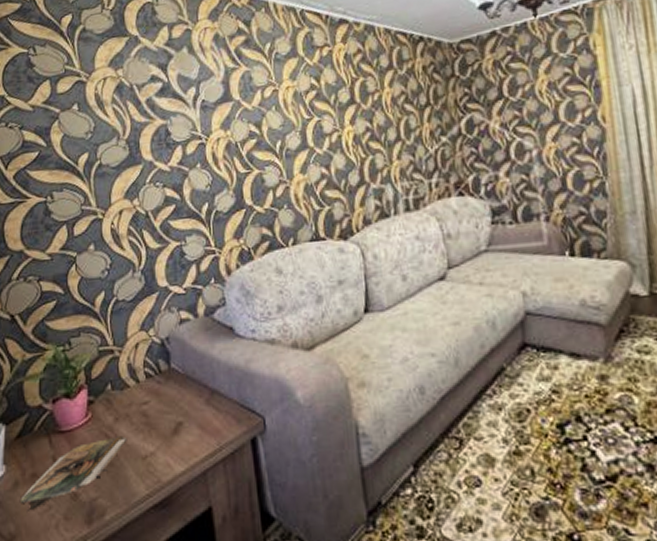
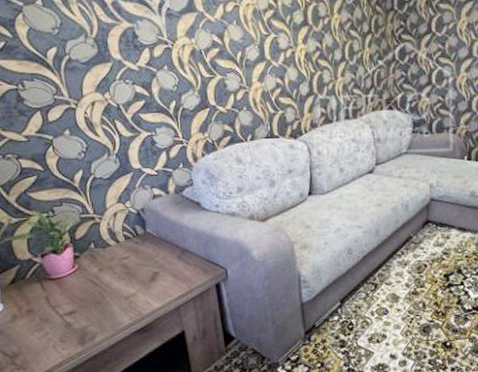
magazine: present [21,436,127,511] -> none [20,282,111,337]

